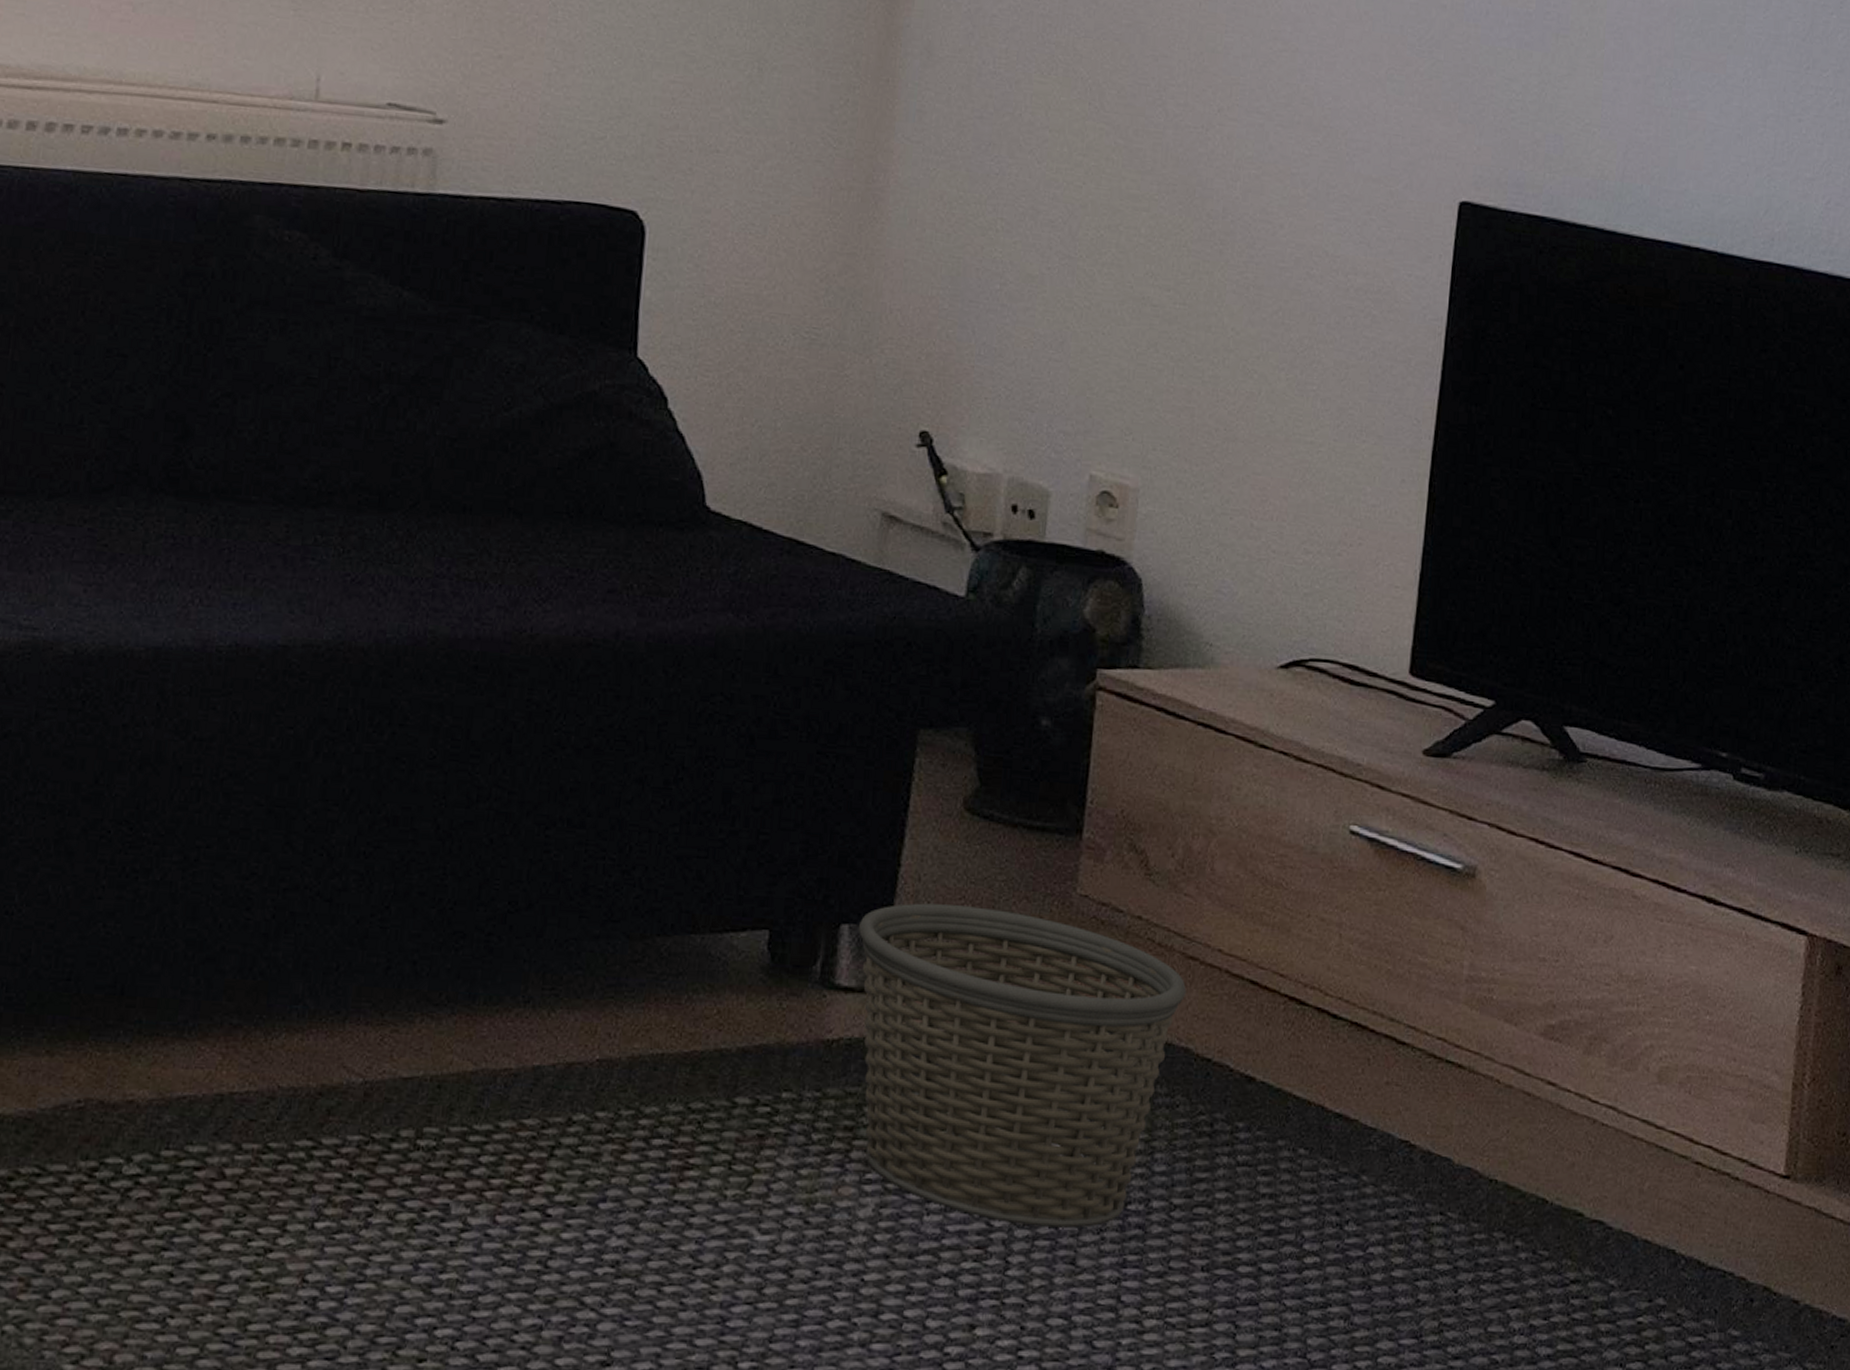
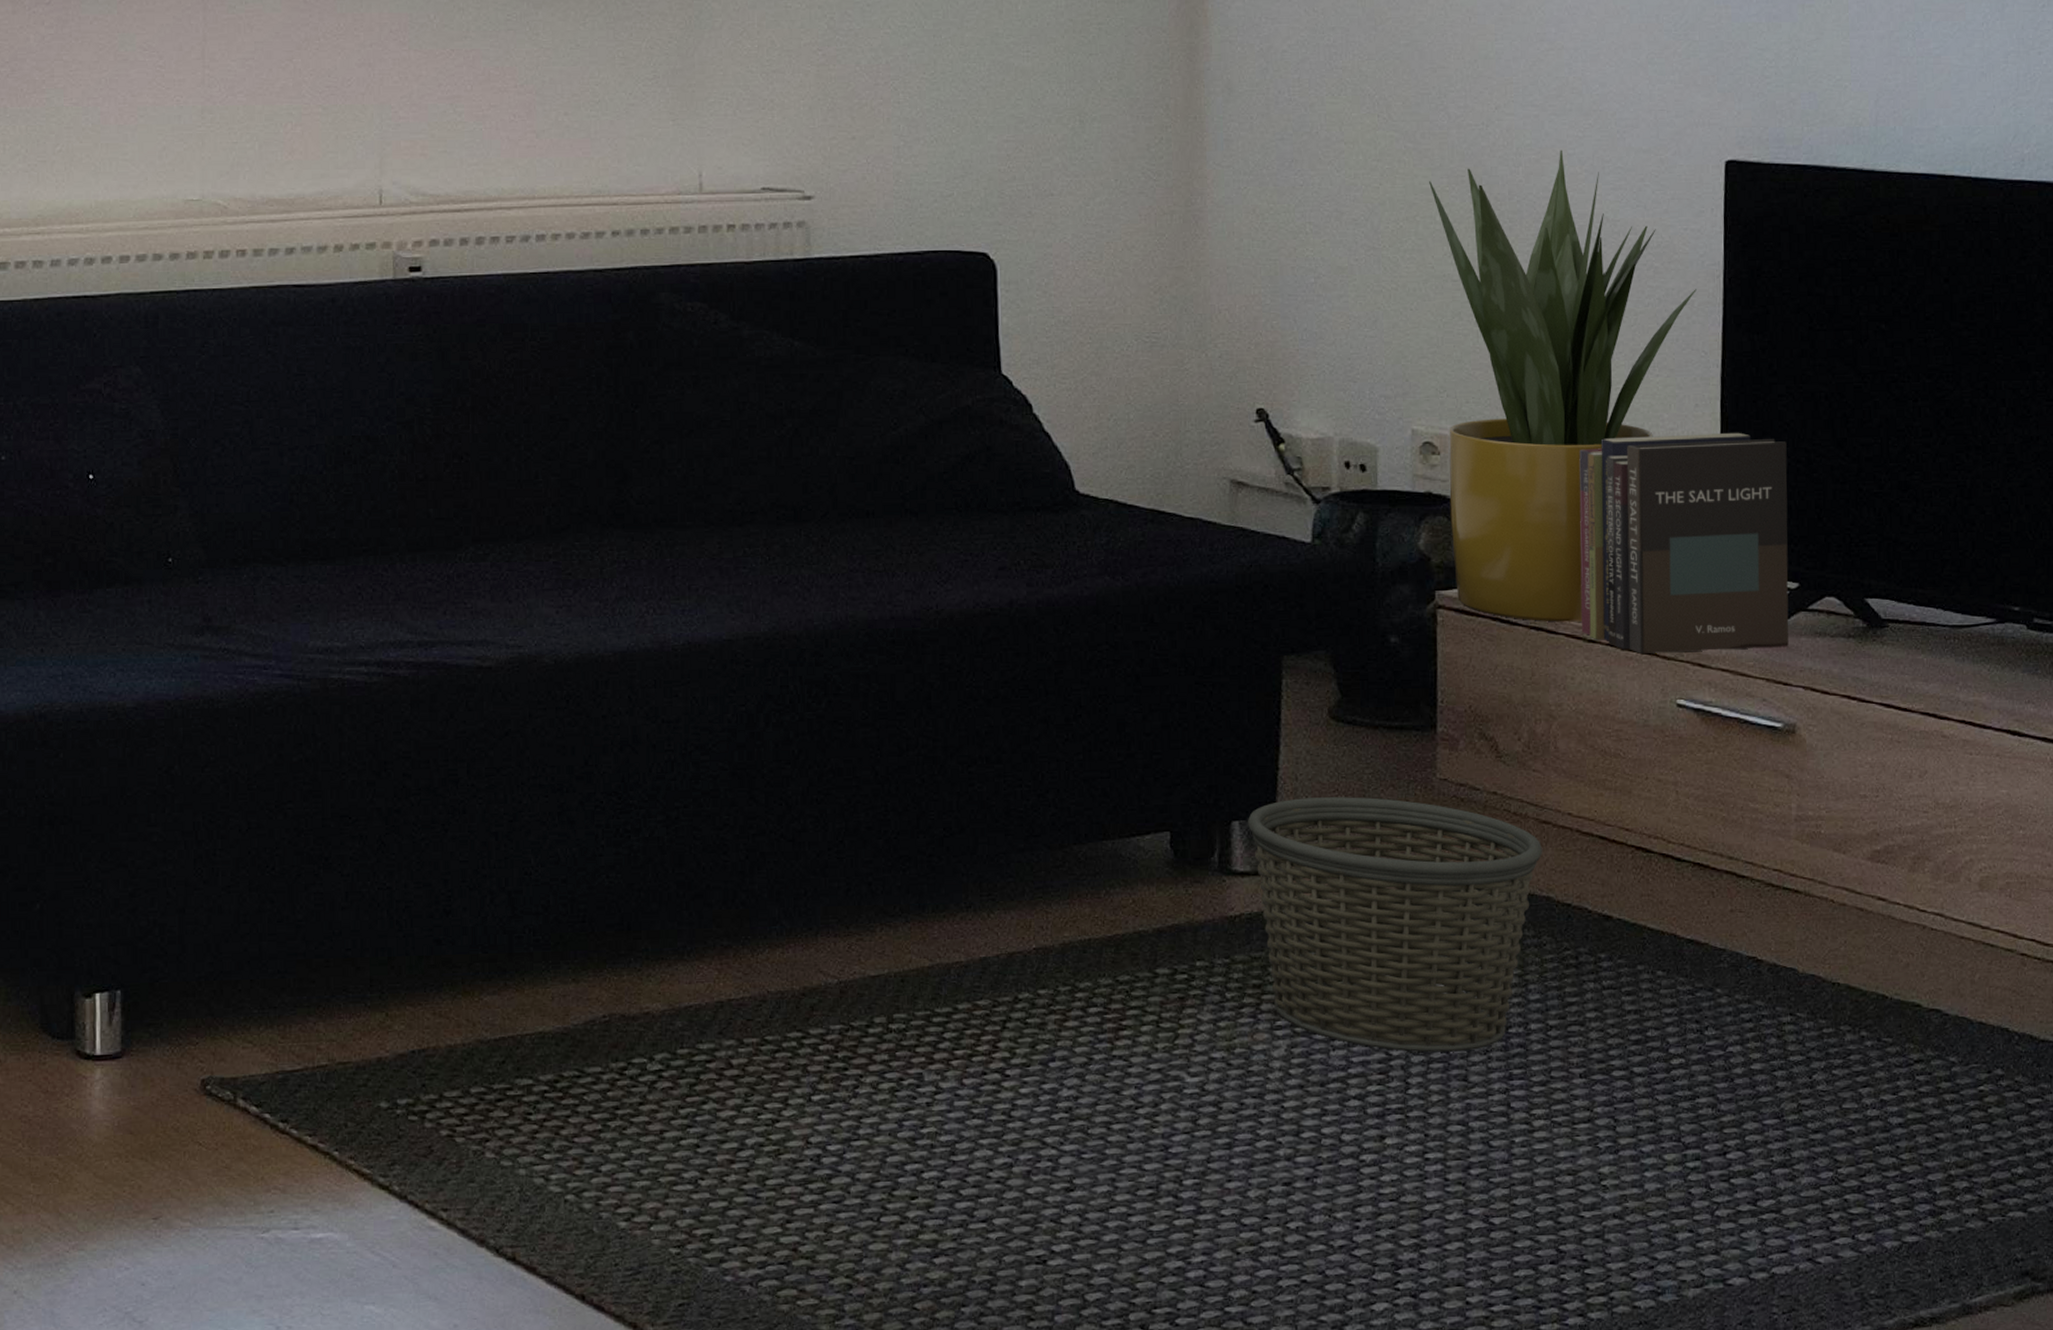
planter: none [1120,167,1415,722] -> present [1429,149,1696,622]
books: none [1253,508,1496,774] -> present [1579,432,1789,654]

